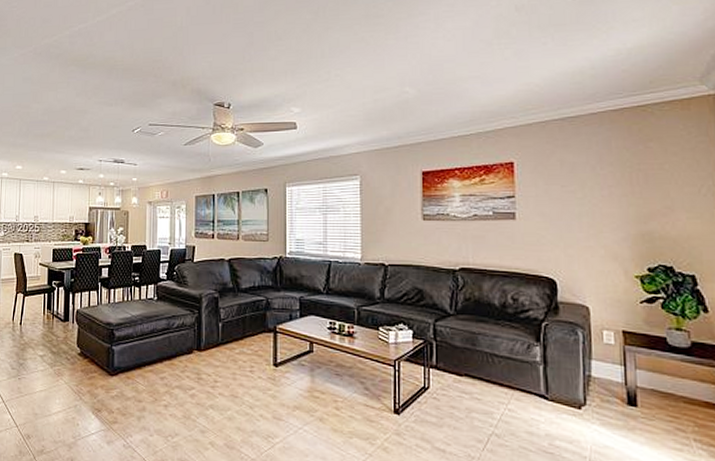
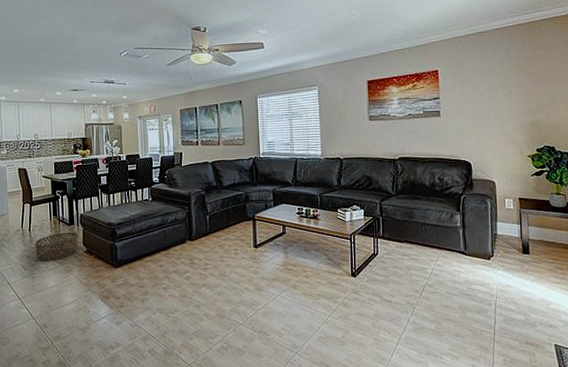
basket: none [24,329,72,361] -> present [34,232,78,261]

